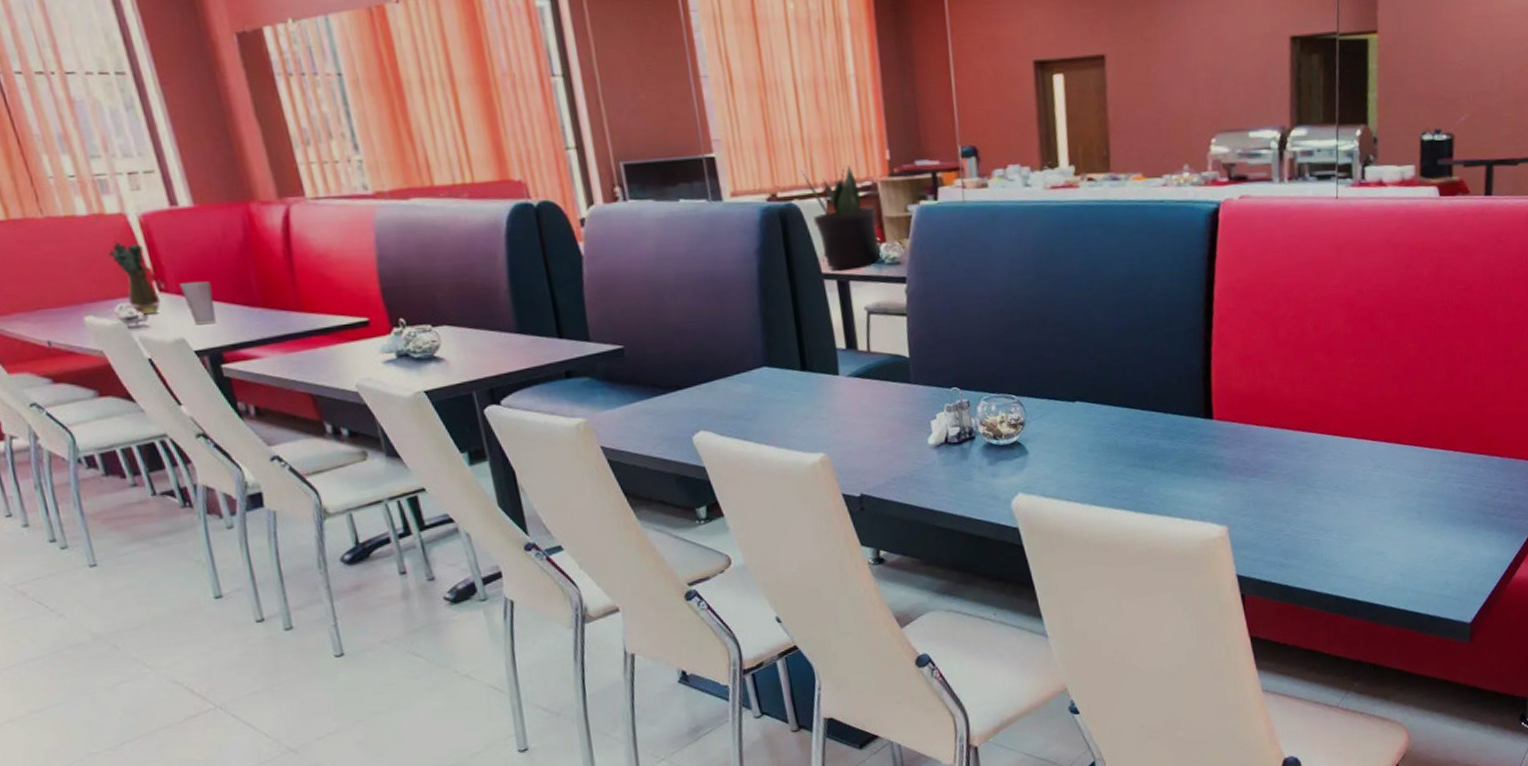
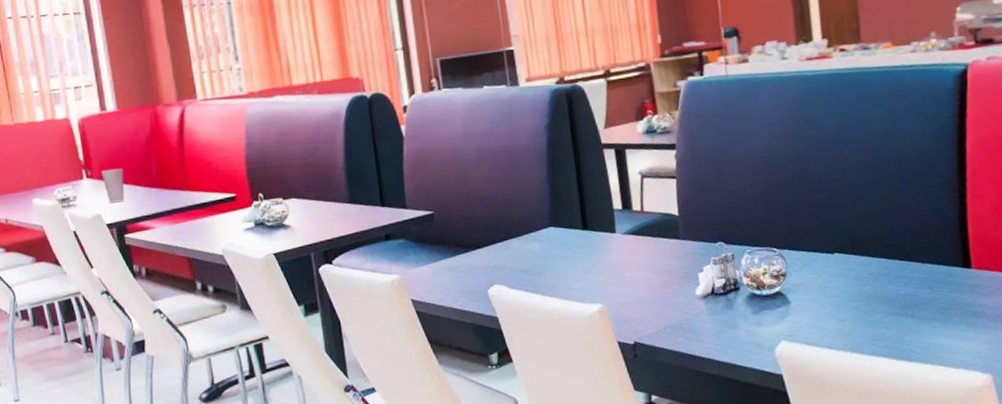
vase: present [109,240,161,315] -> none [55,139,87,197]
planter: present [800,165,881,271] -> none [584,50,654,141]

